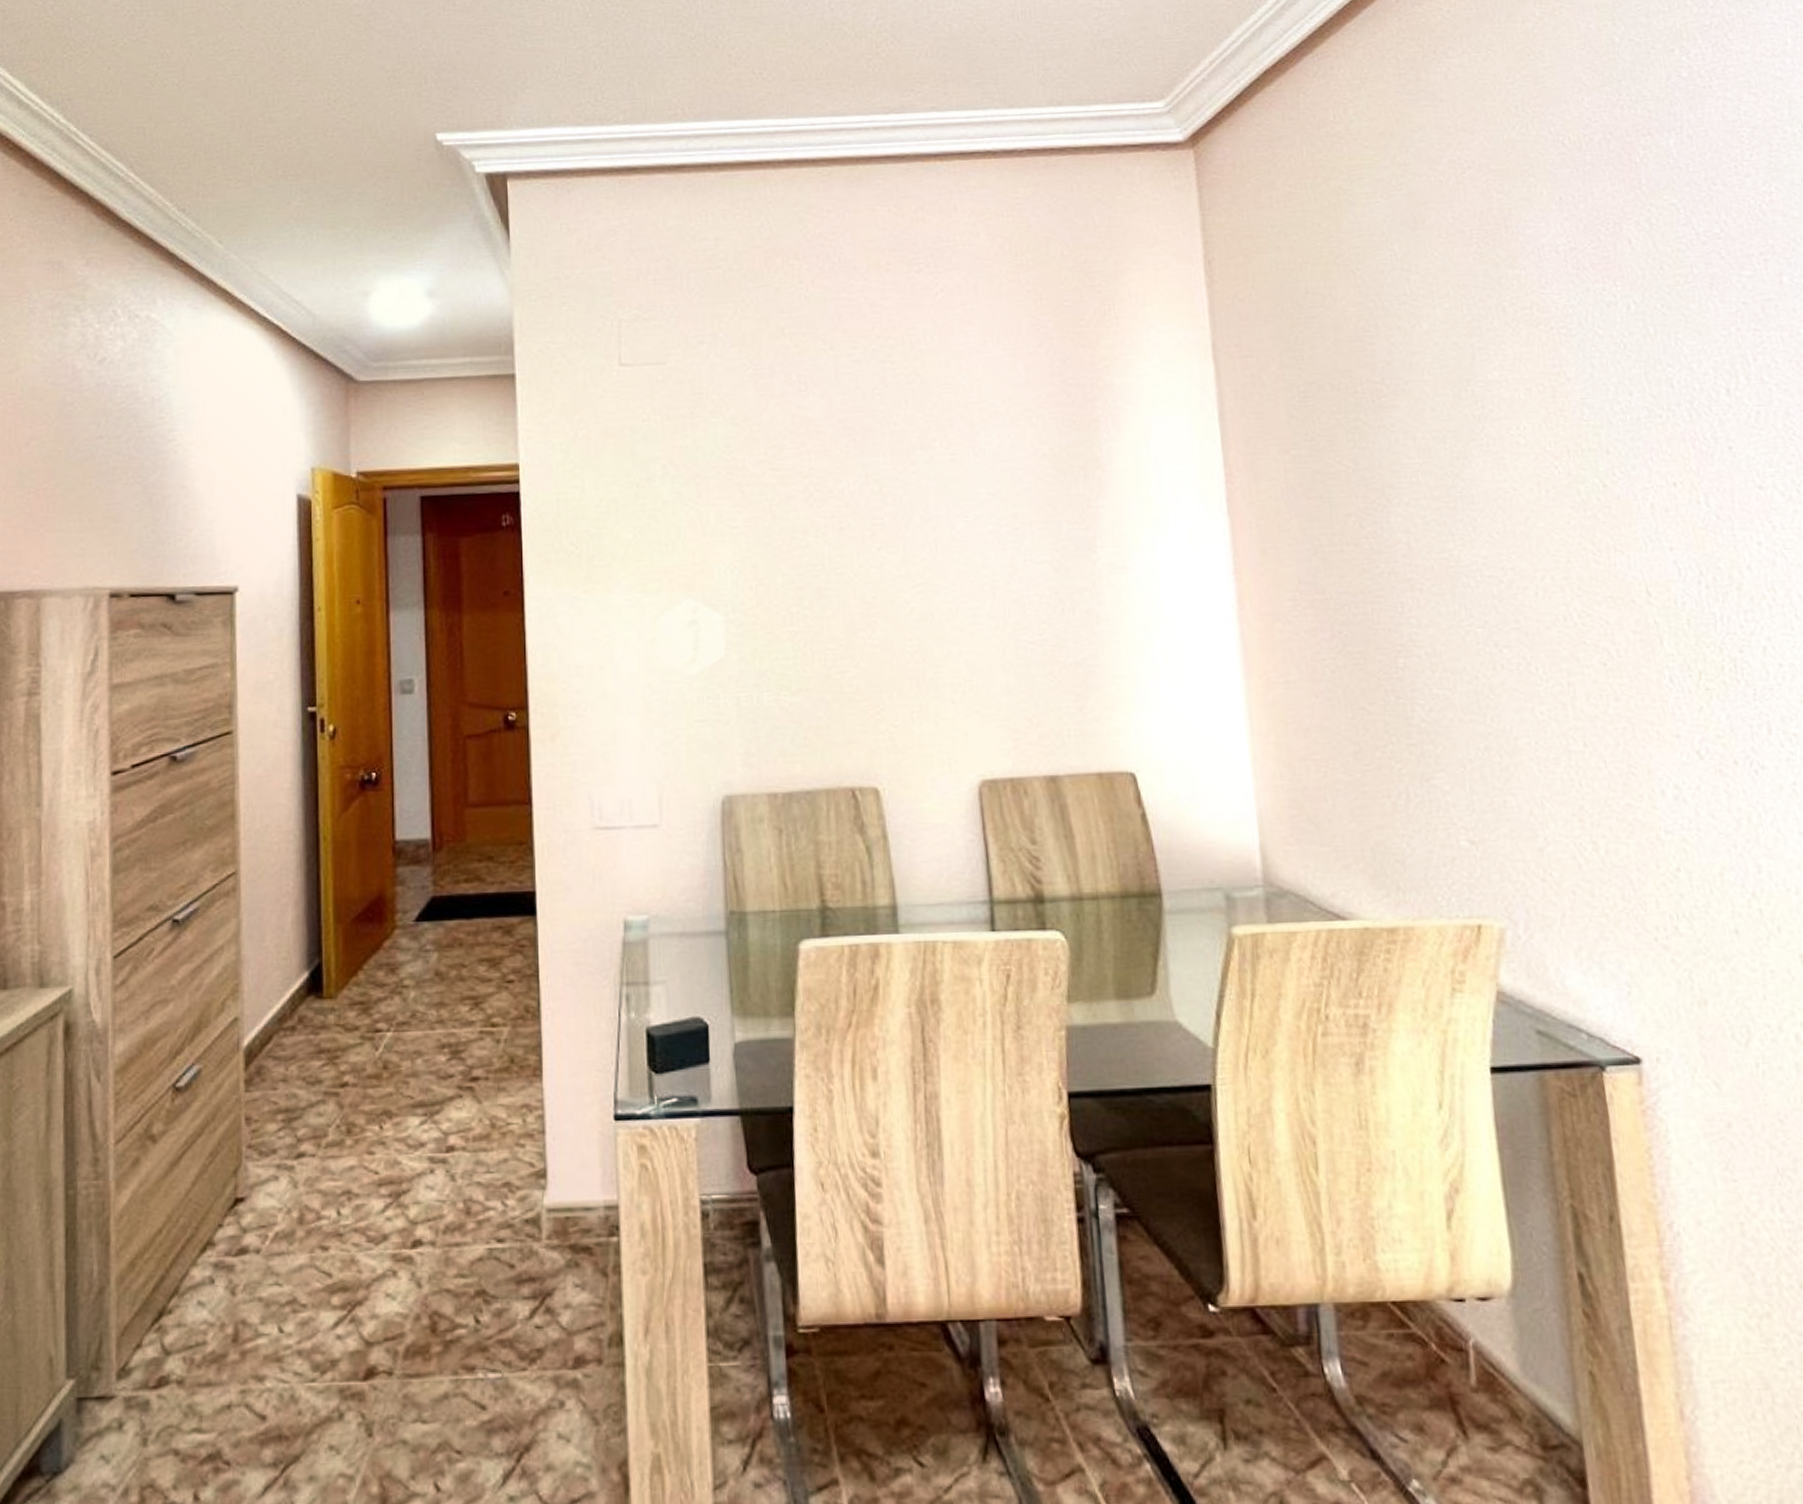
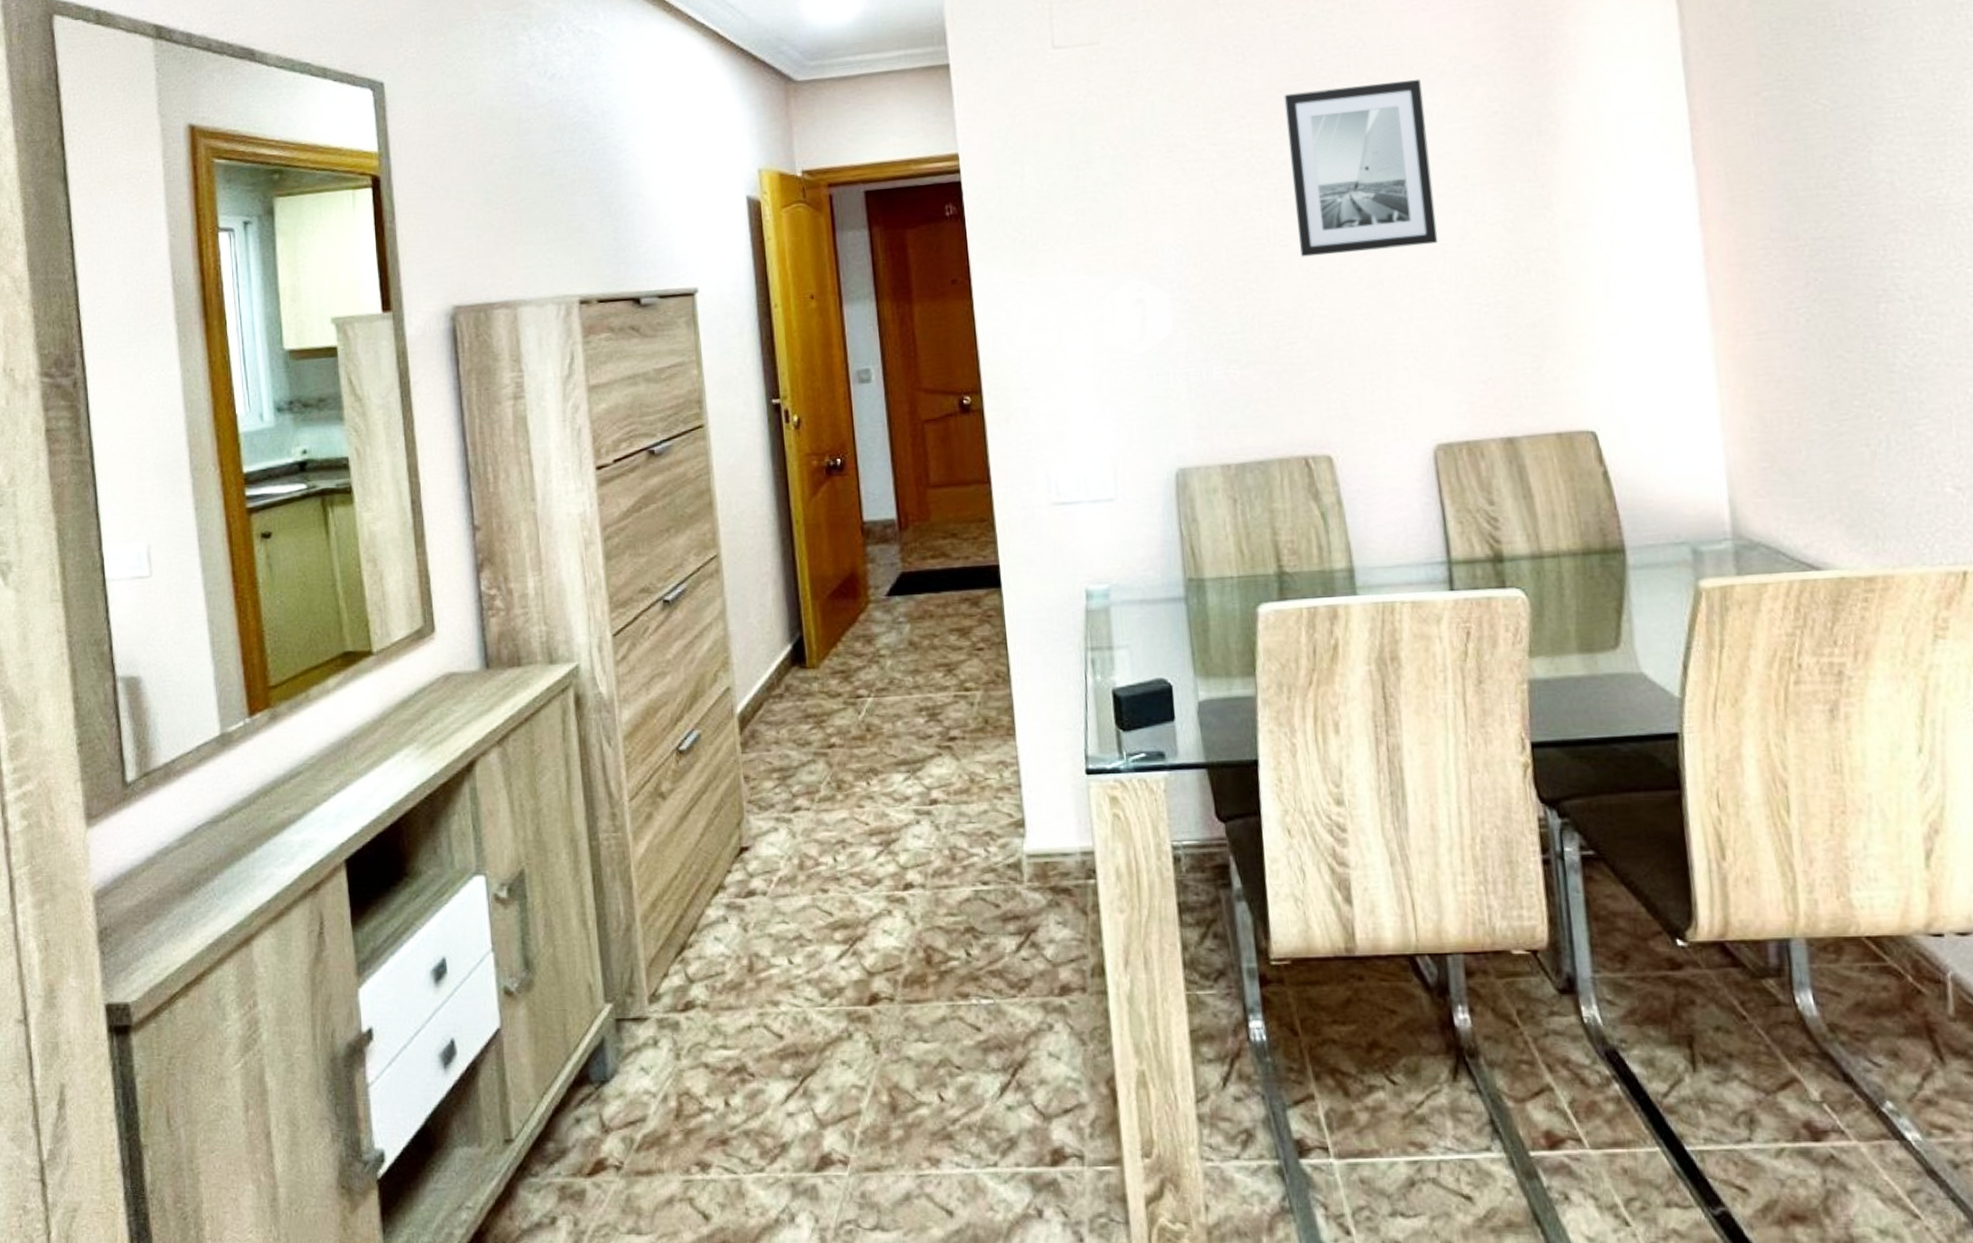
wall art: none [843,417,988,586] -> present [1283,78,1438,257]

